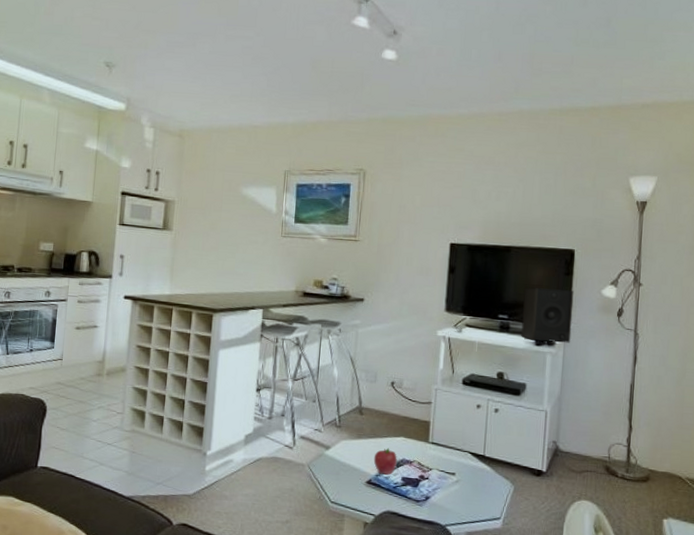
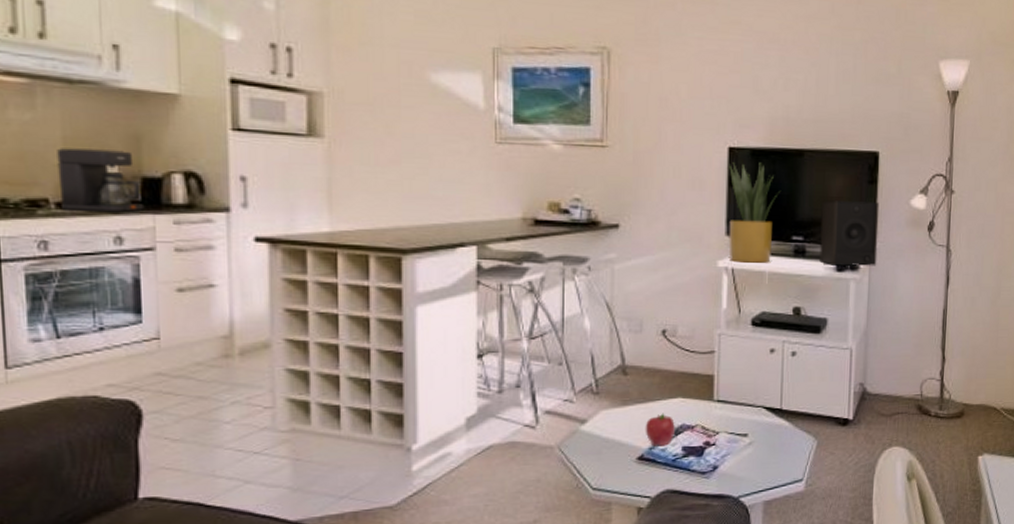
coffee maker: none [20,234,65,276] -> present [57,148,145,213]
planter: none [447,255,490,335] -> present [729,162,780,263]

